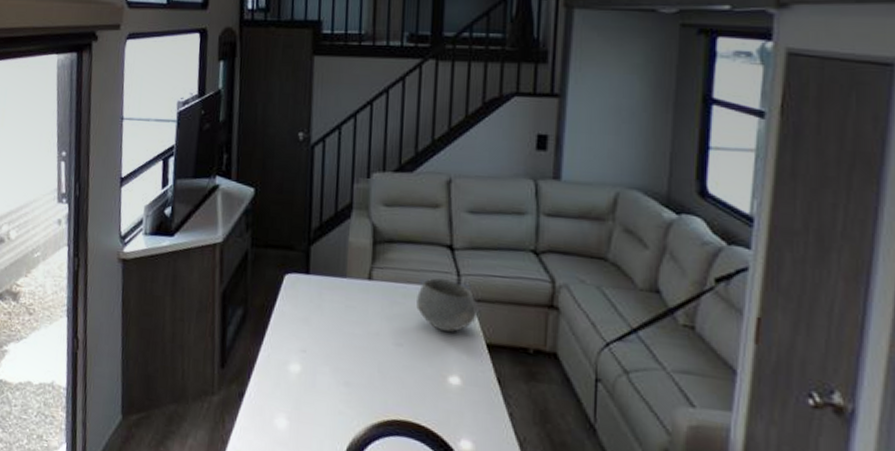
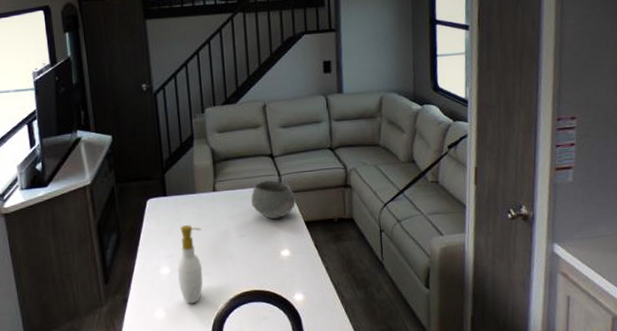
soap bottle: none [309,315,347,419] -> present [177,225,203,304]

